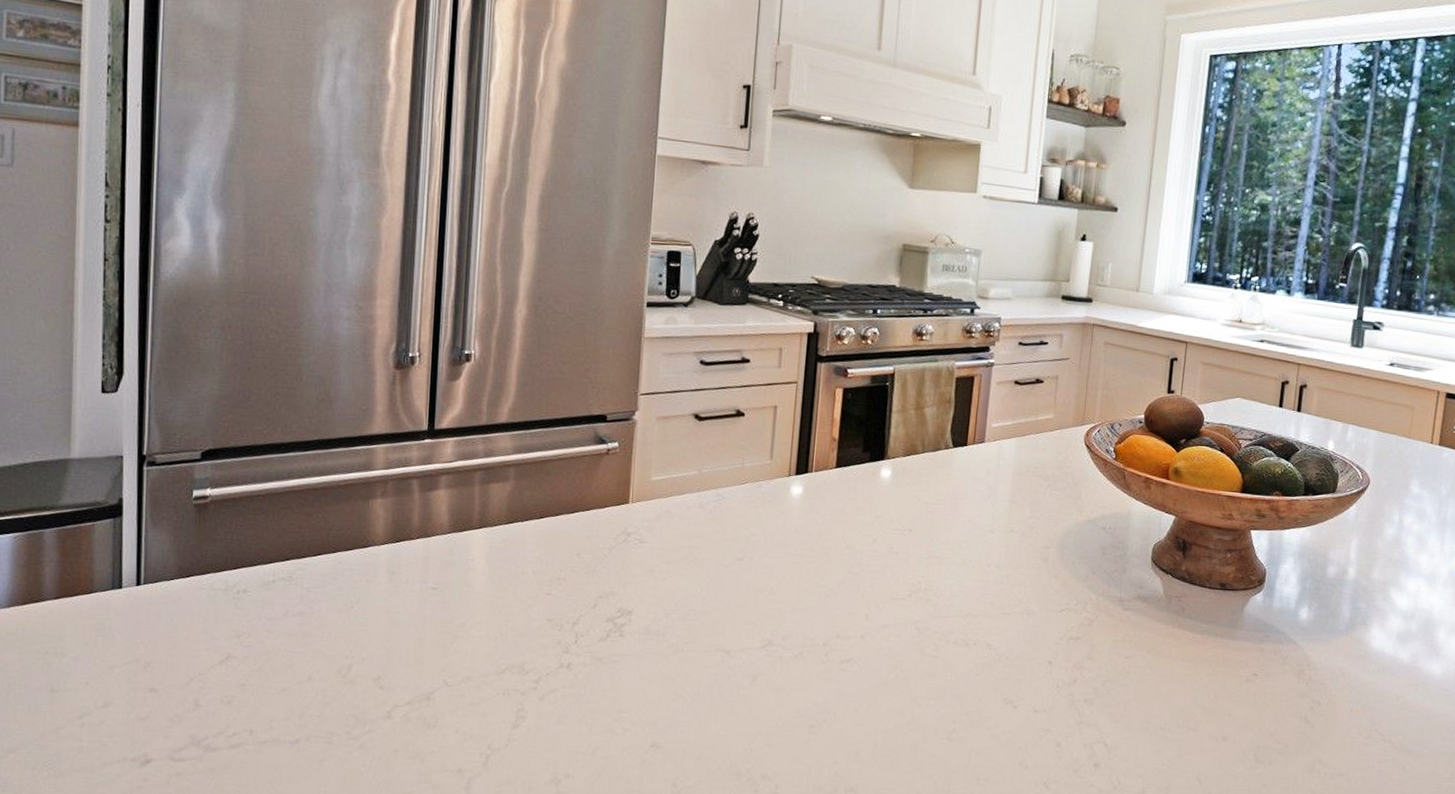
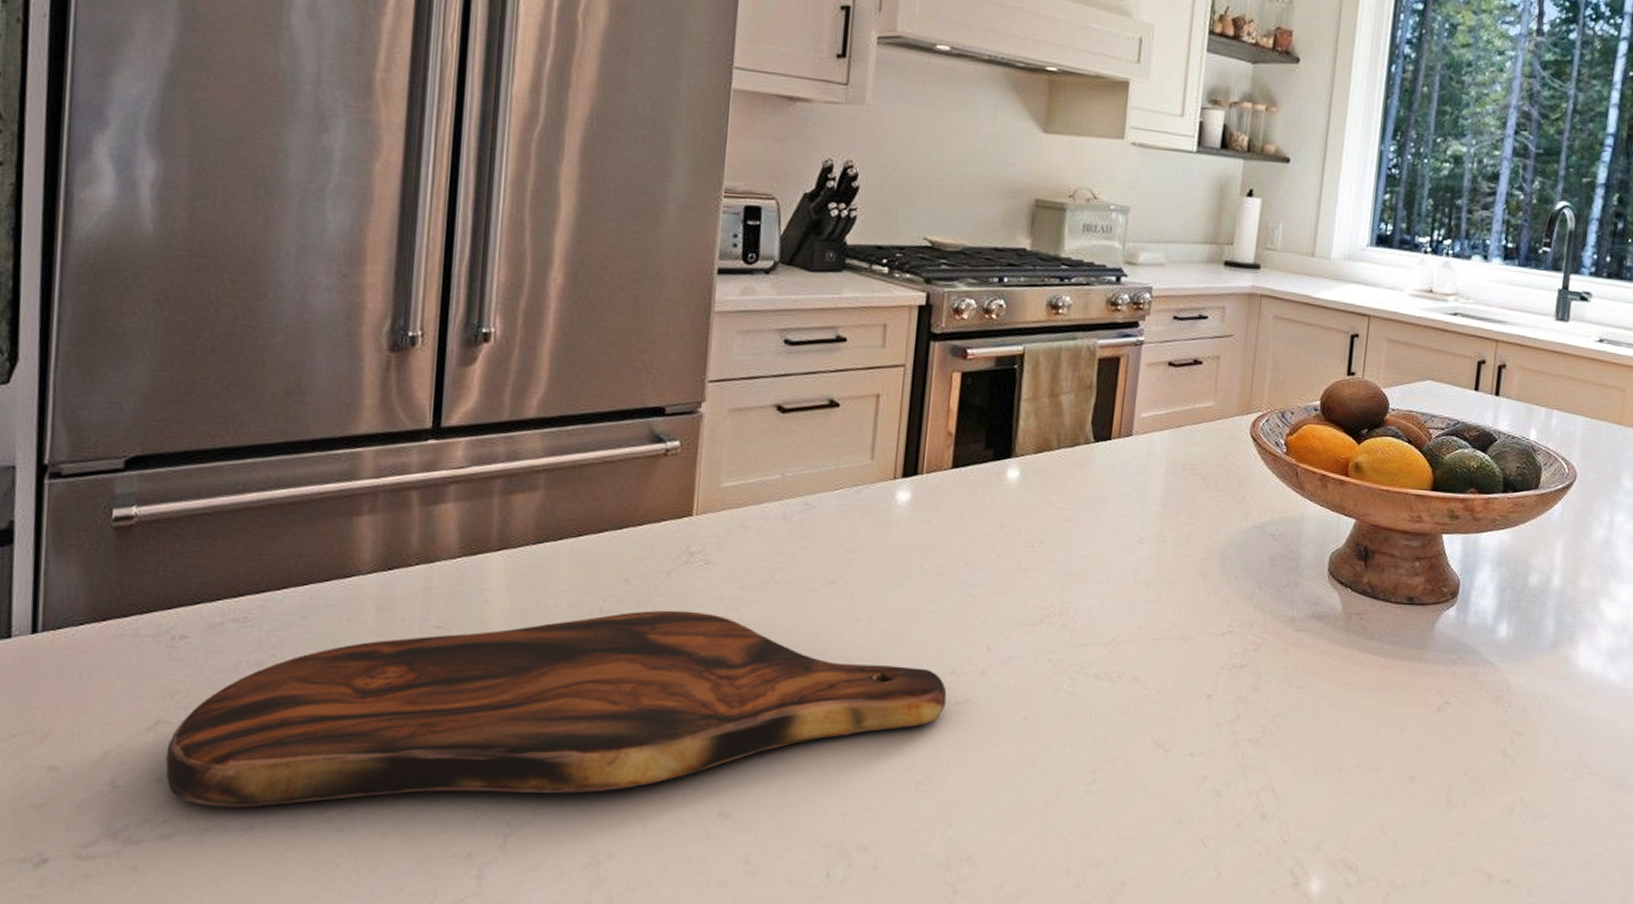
cutting board: none [234,579,833,726] -> present [165,610,947,807]

